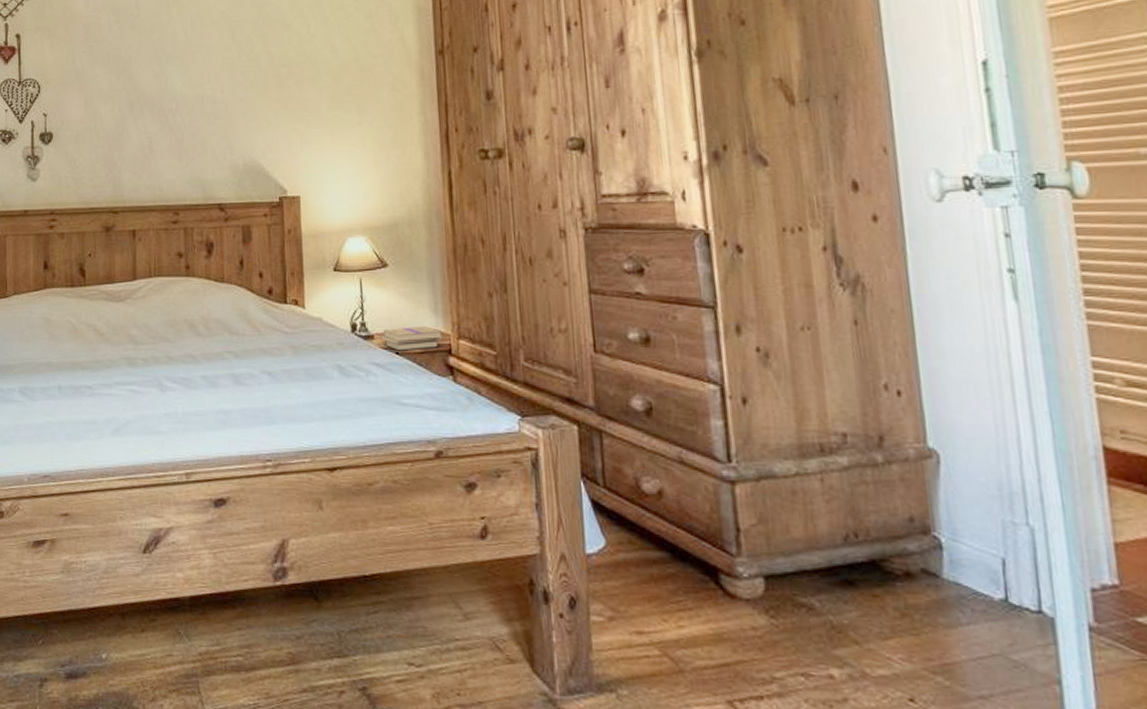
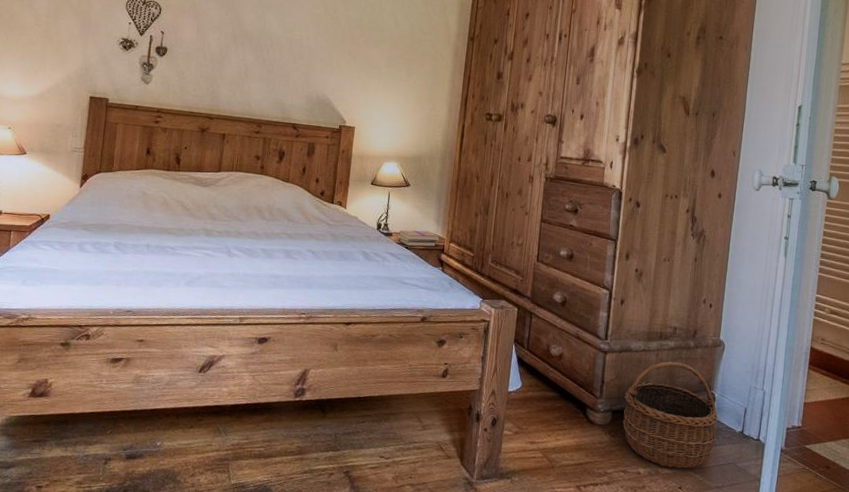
wicker basket: none [778,490,958,667] -> present [623,361,718,469]

